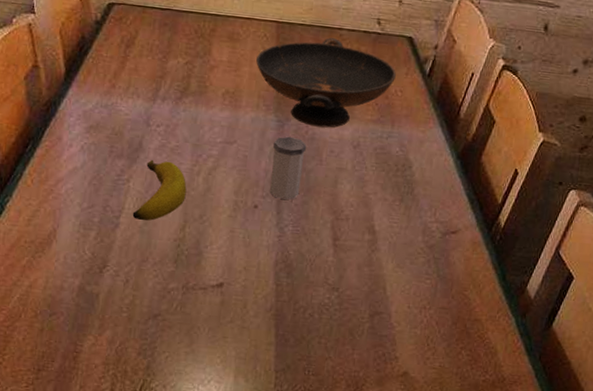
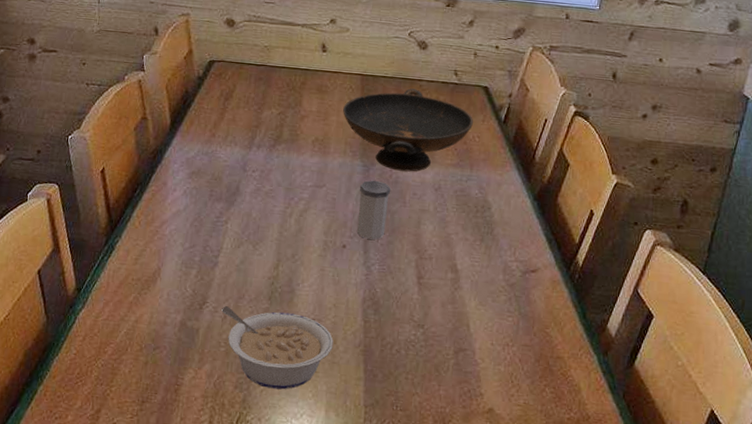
legume: none [123,270,243,356] -> present [221,306,333,390]
banana: present [132,159,187,221] -> none [230,202,280,260]

